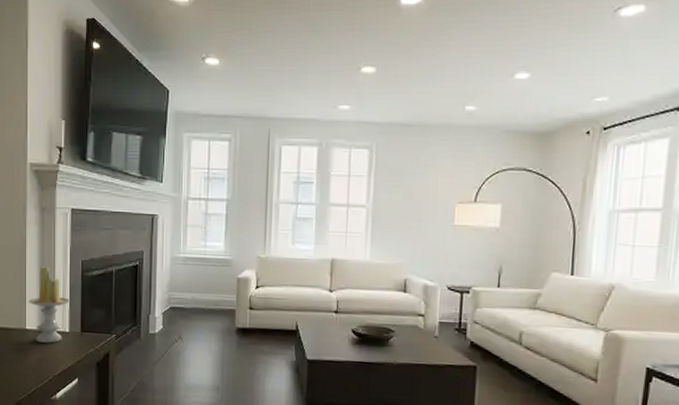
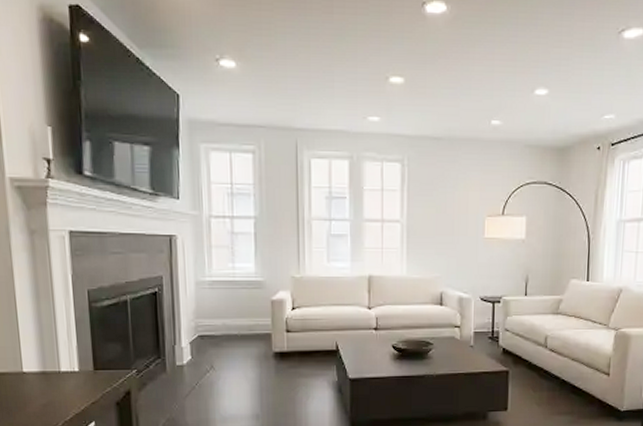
candle: present [28,266,71,343] -> none [23,298,78,386]

